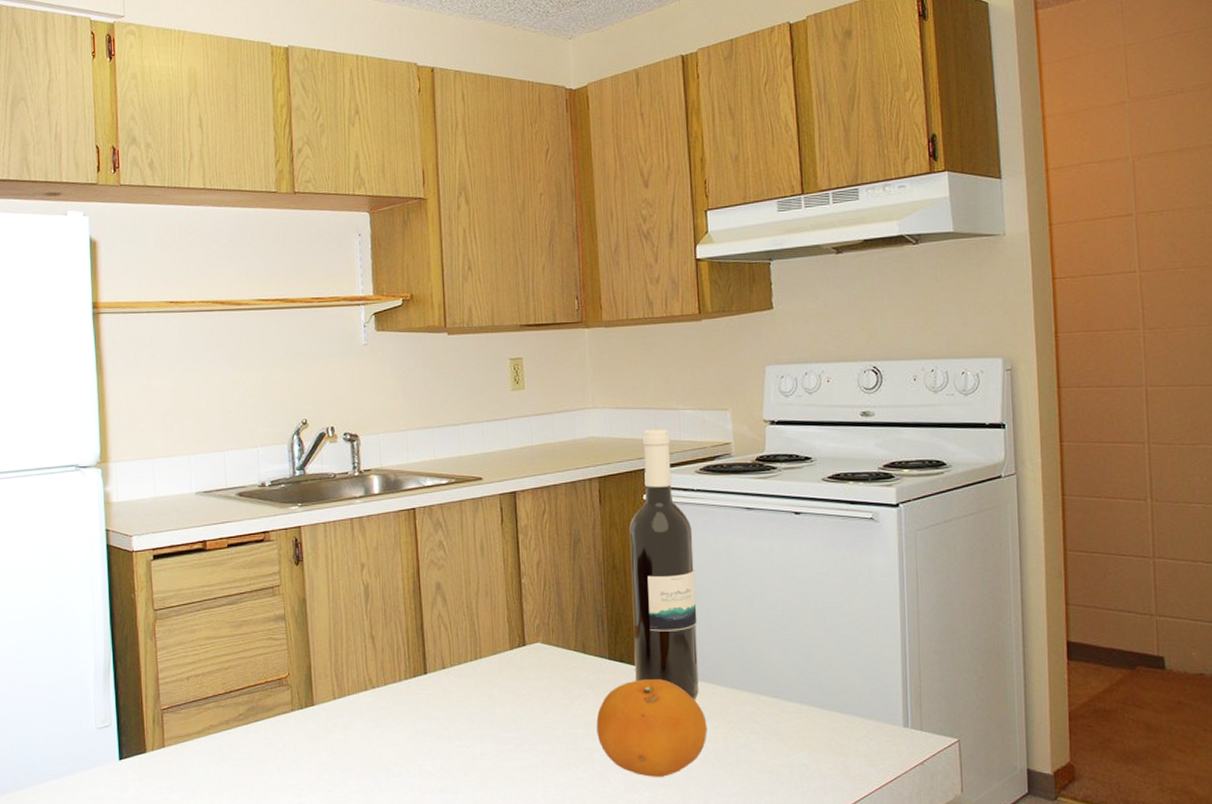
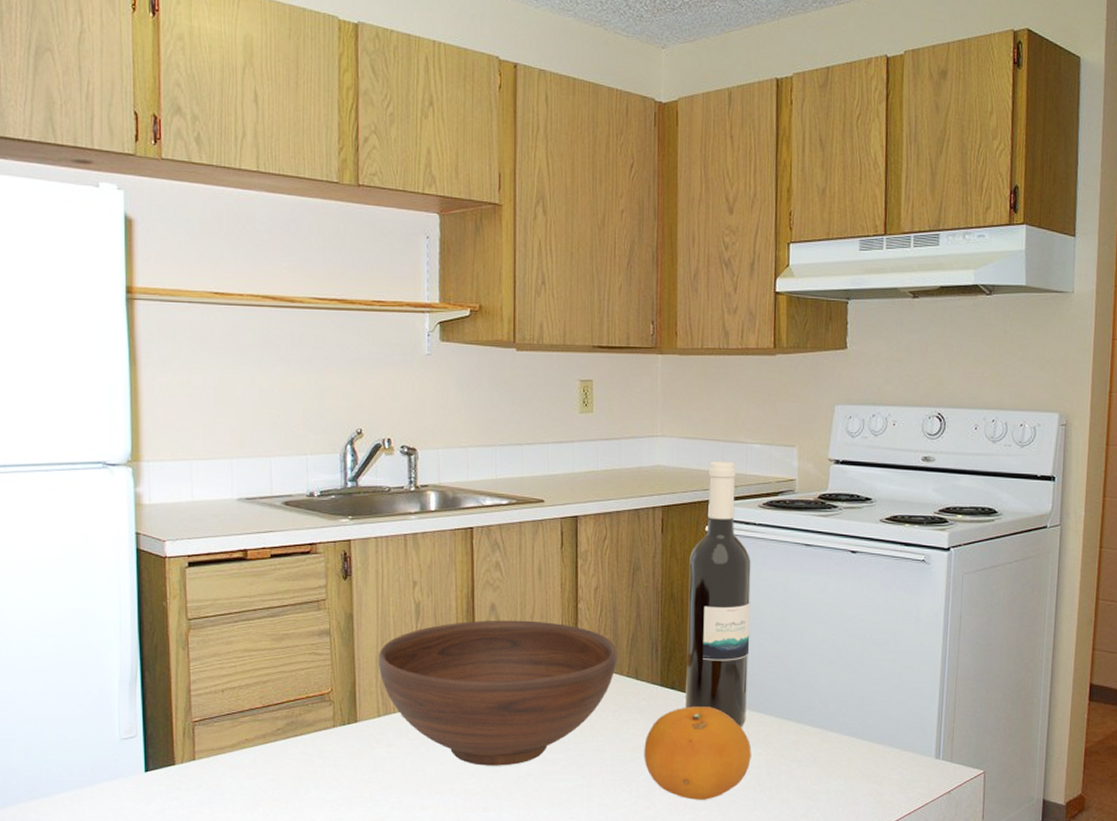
bowl: none [332,598,564,746] -> present [379,620,618,766]

